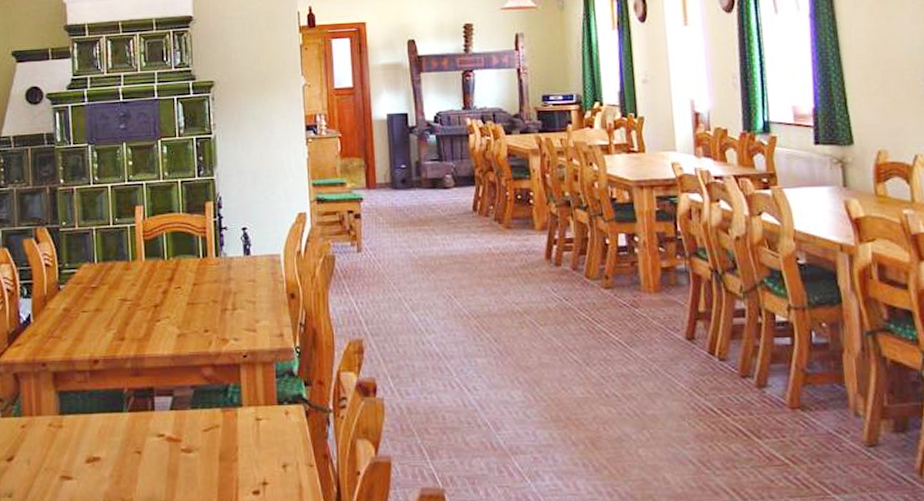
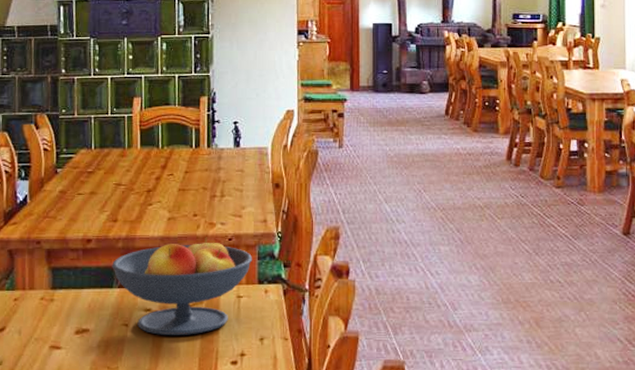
fruit bowl: none [121,354,270,463] -> present [112,237,252,335]

